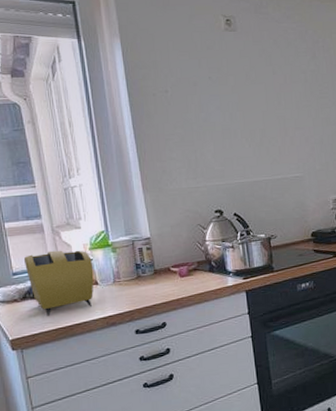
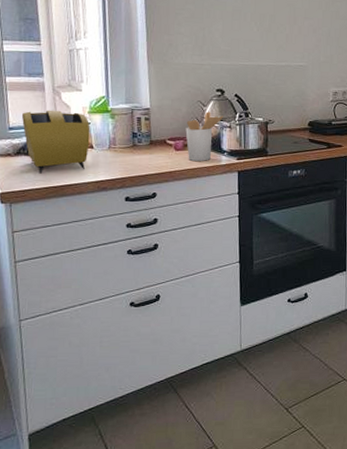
utensil holder: none [188,234,226,286] -> present [185,111,224,161]

